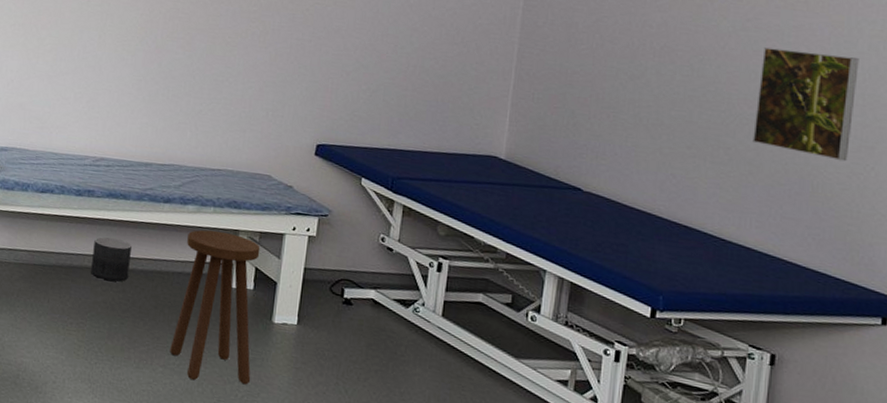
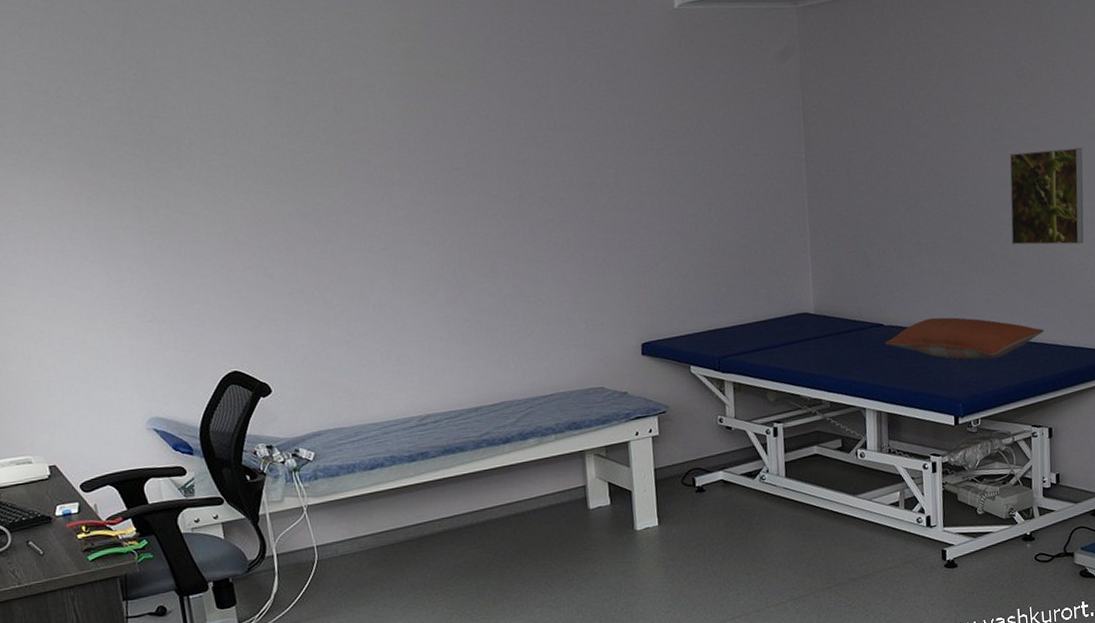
planter: present [91,236,132,282] -> none [440,493,485,540]
stool: present [170,229,261,385] -> none [535,455,627,610]
pillow: none [580,195,781,259] -> present [885,317,1044,360]

